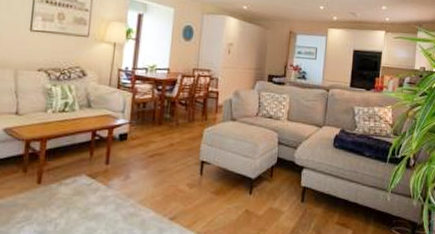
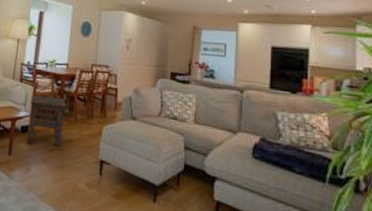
side table: none [126,102,167,152] -> present [27,95,66,147]

